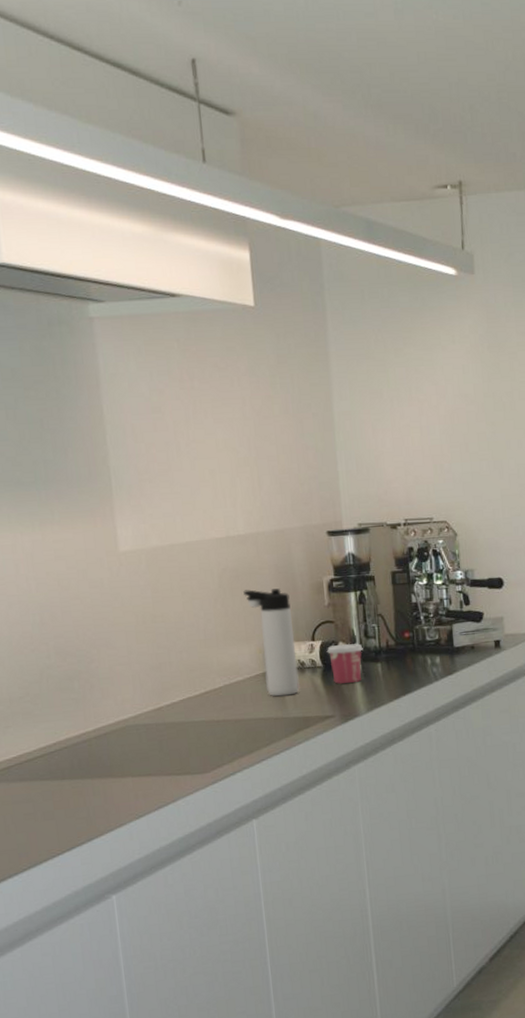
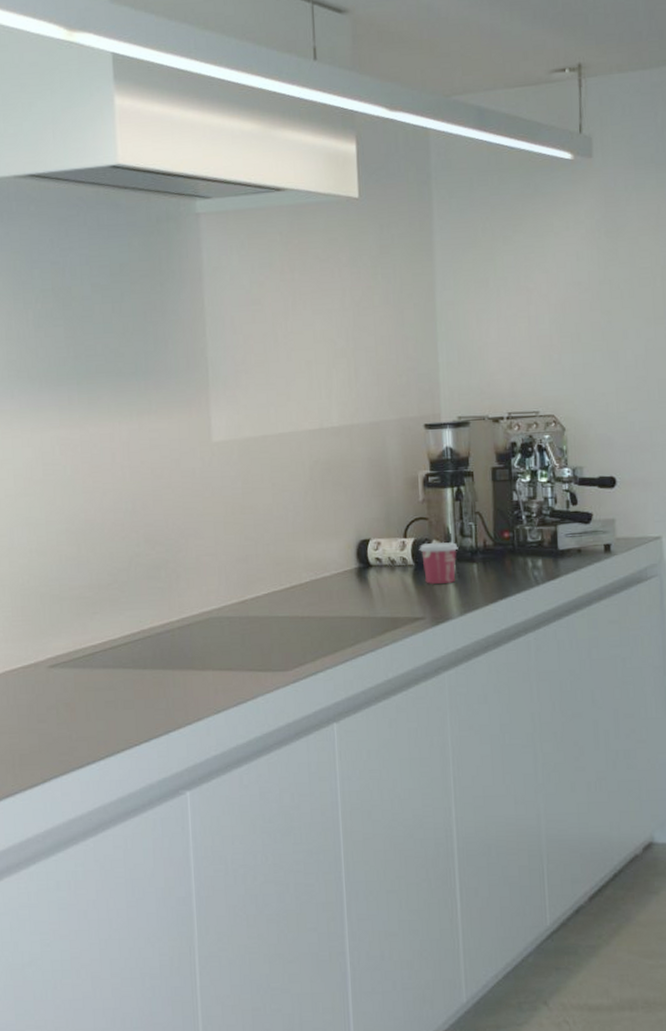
thermos bottle: present [243,588,300,697] -> none [335,482,389,595]

